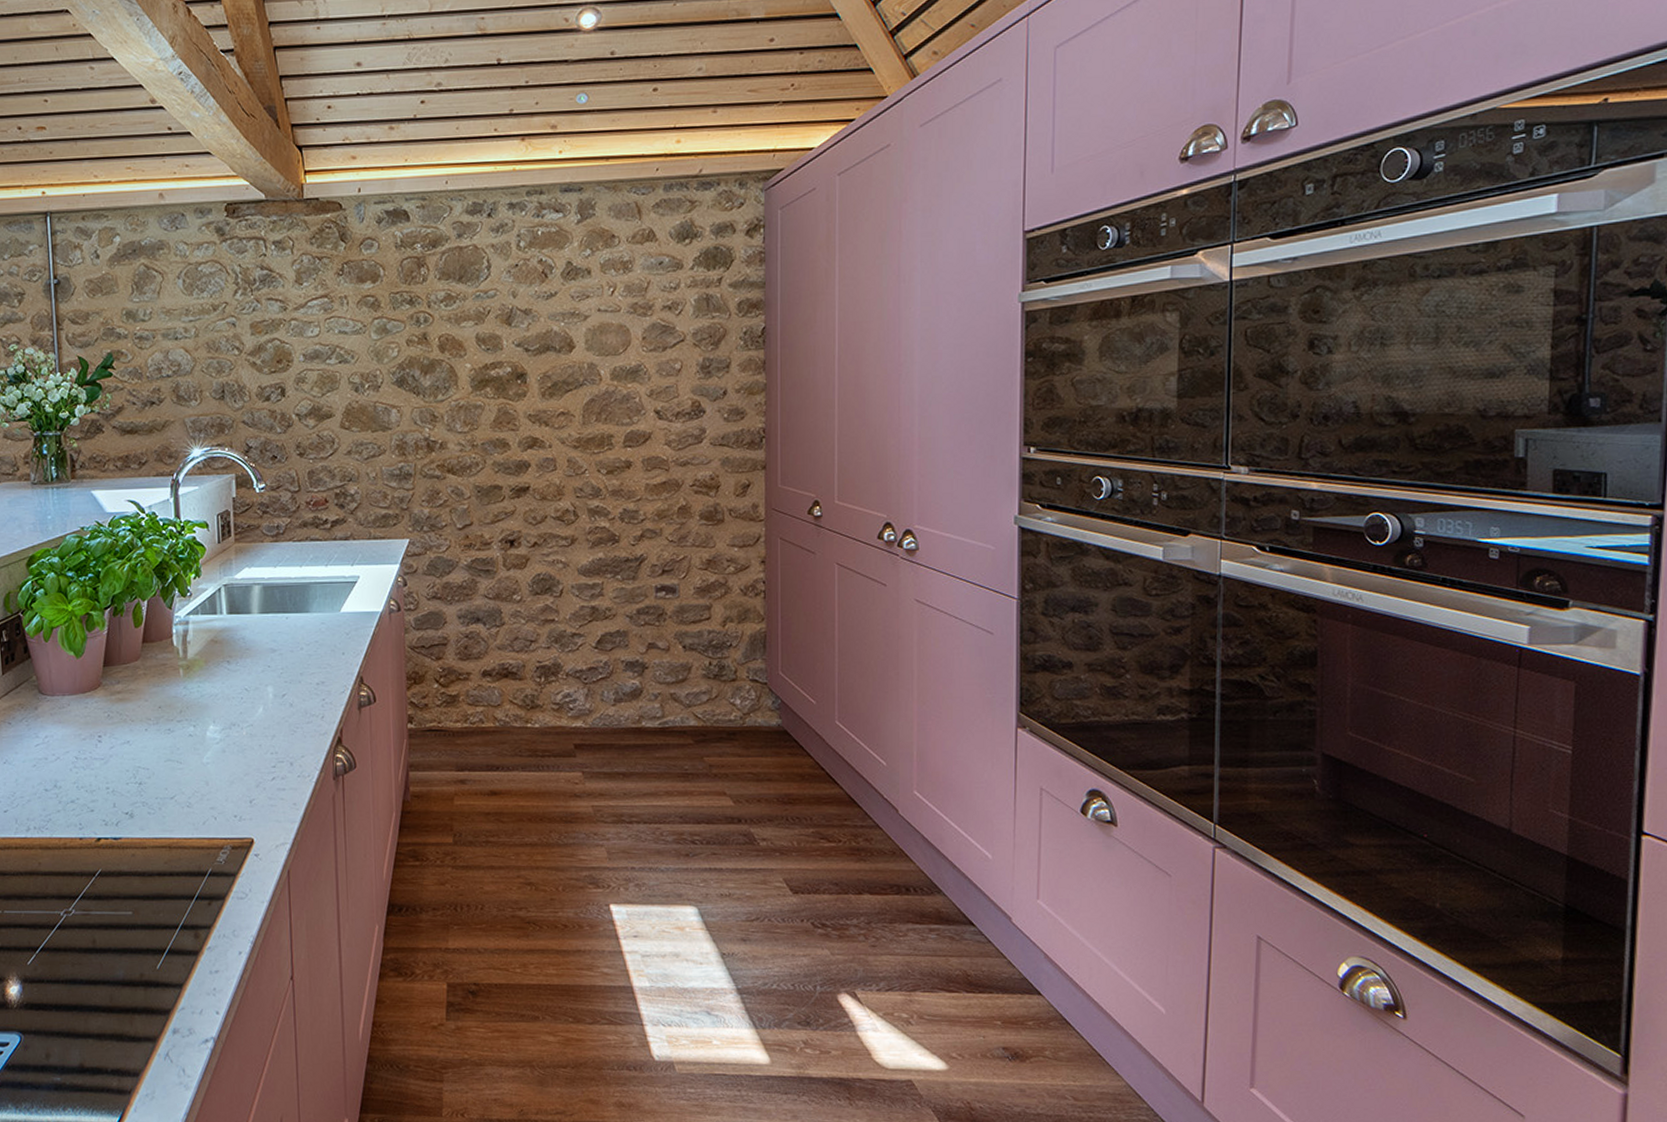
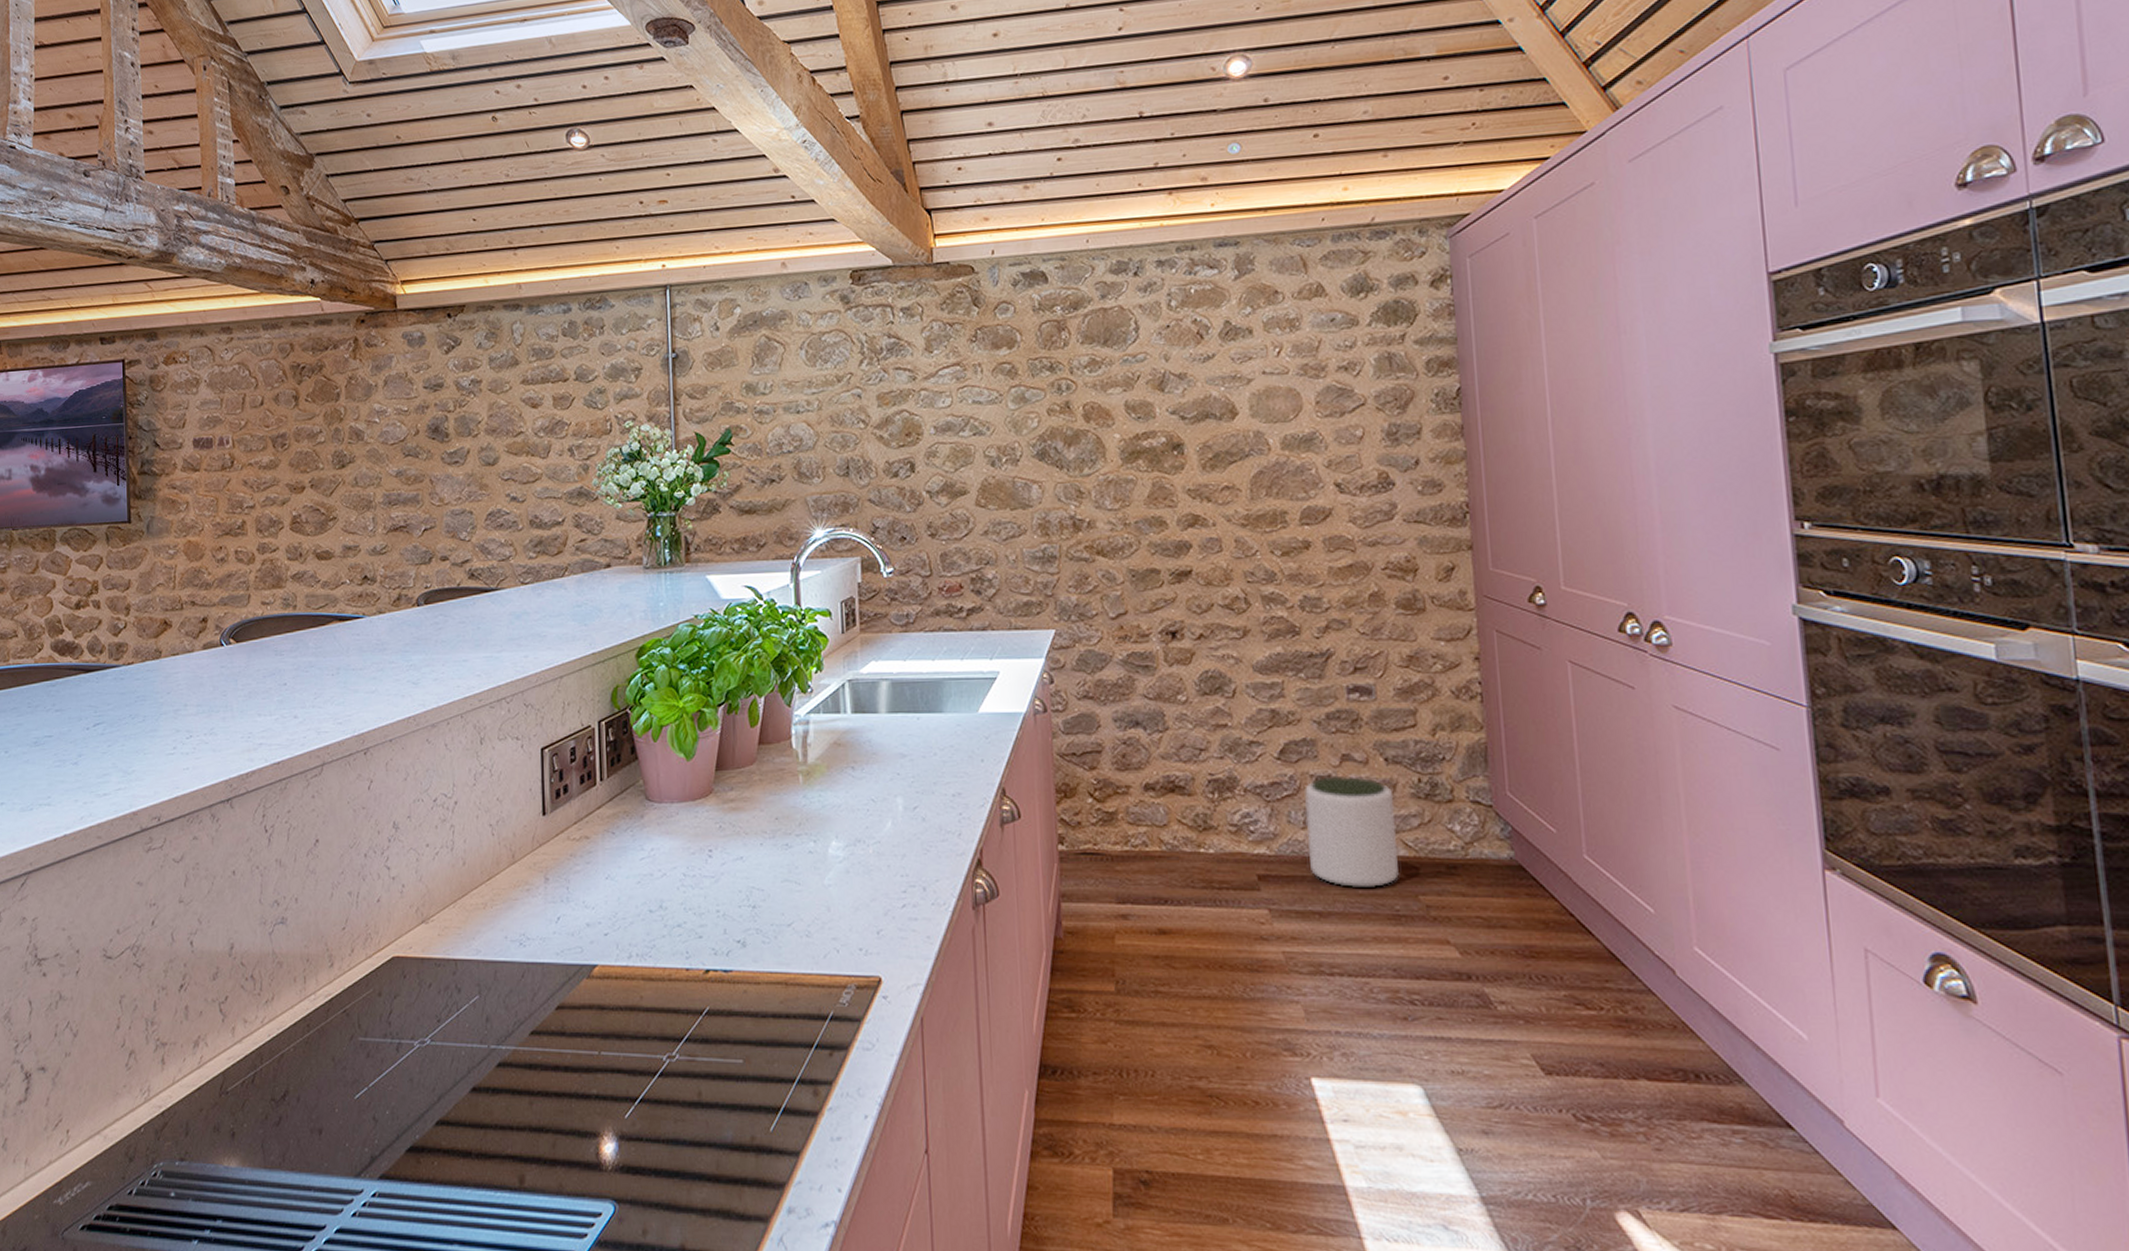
plant pot: none [615,661,689,752] -> present [1304,776,1399,887]

